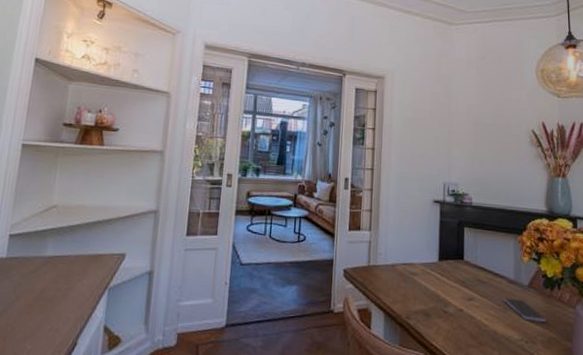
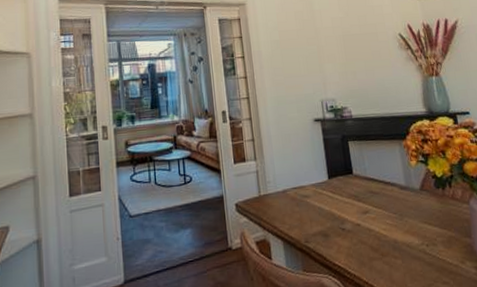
smartphone: present [503,298,546,323] -> none [397,203,443,224]

